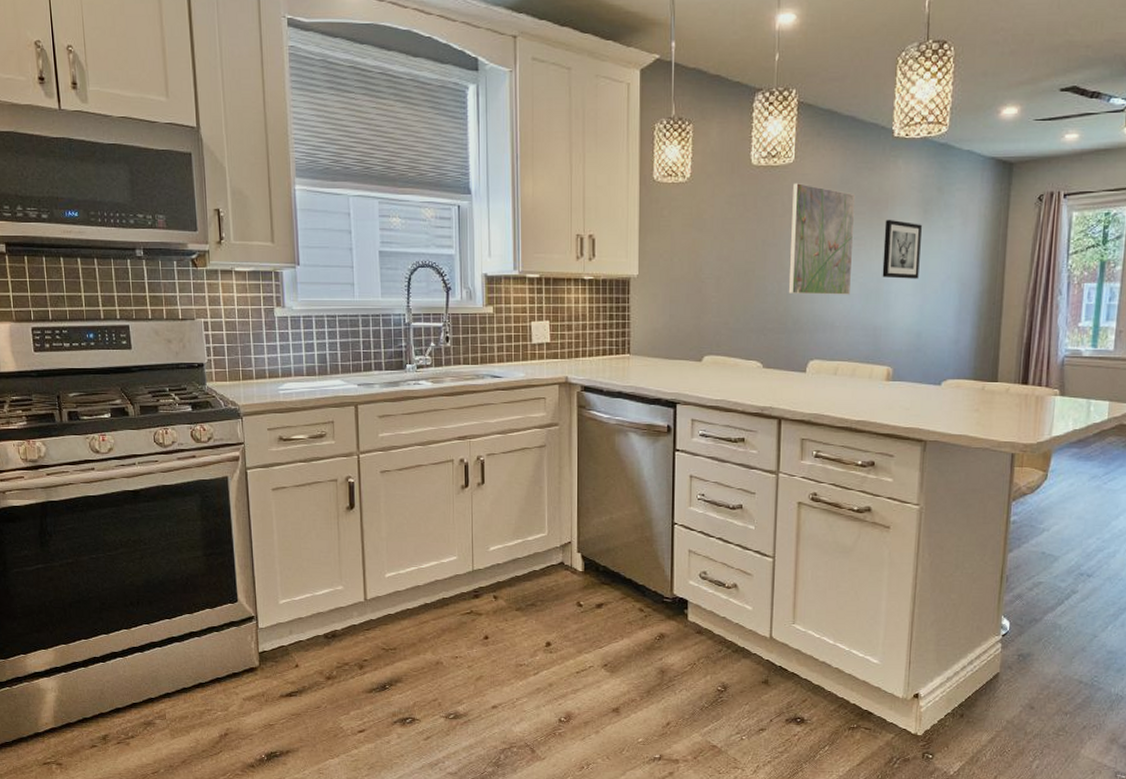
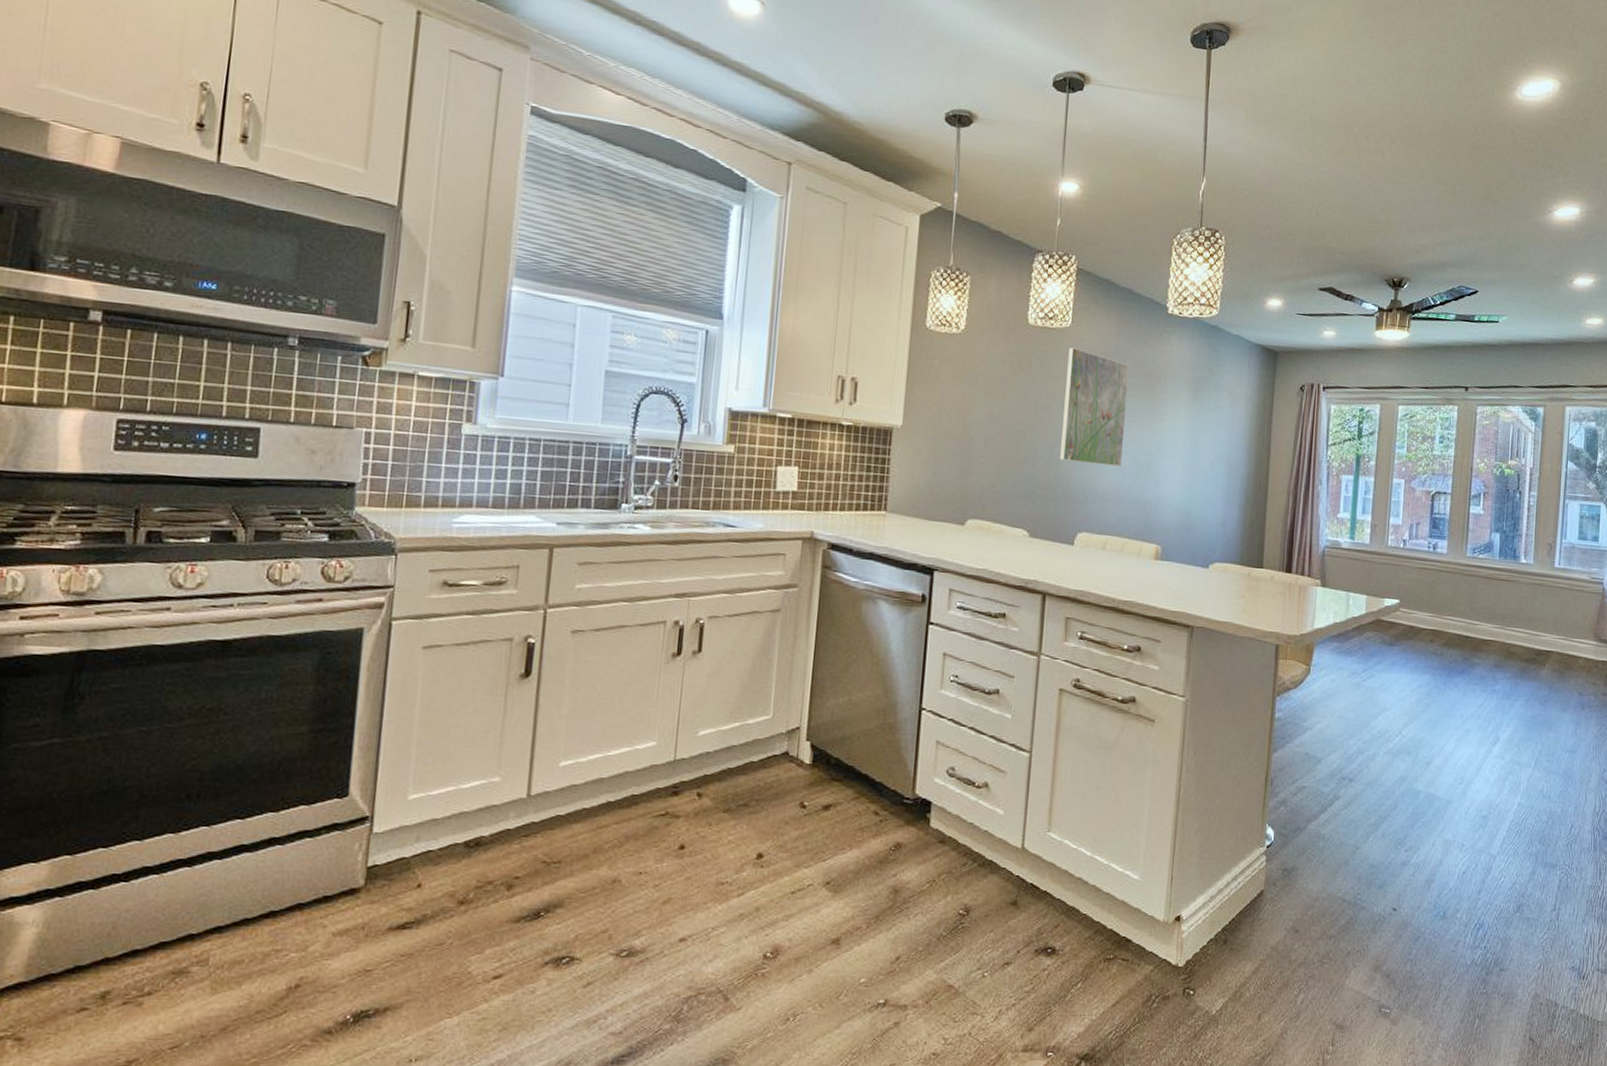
wall art: present [882,220,922,279] -> none [1153,394,1193,456]

